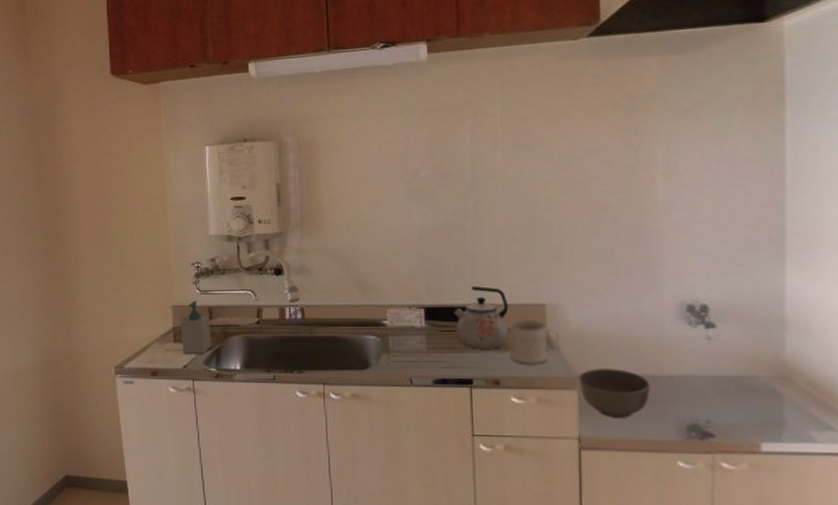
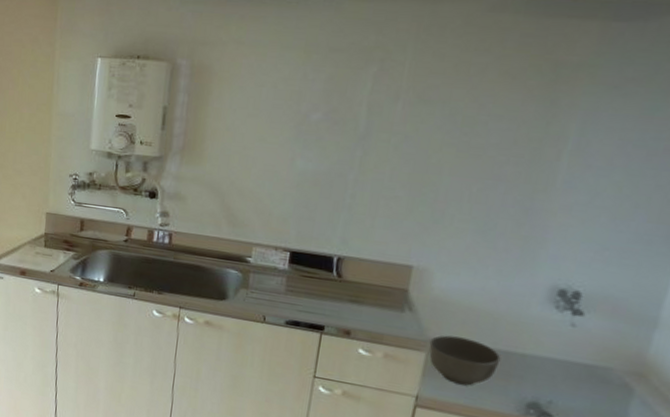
soap bottle: present [180,300,211,354] -> none [51,210,81,262]
kettle: present [453,286,509,349] -> none [316,238,376,302]
mug: present [509,319,561,364] -> none [366,276,421,323]

